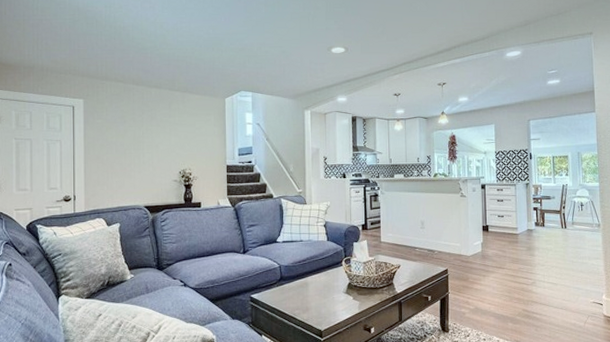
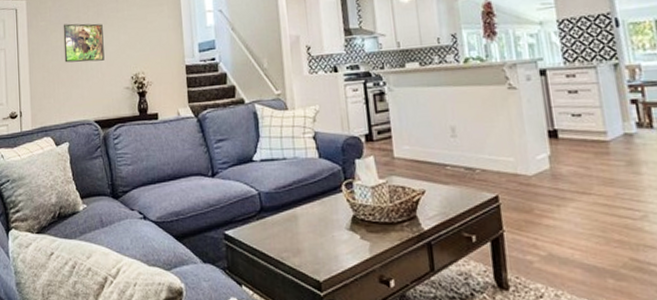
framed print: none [118,123,156,157] -> present [63,23,105,63]

